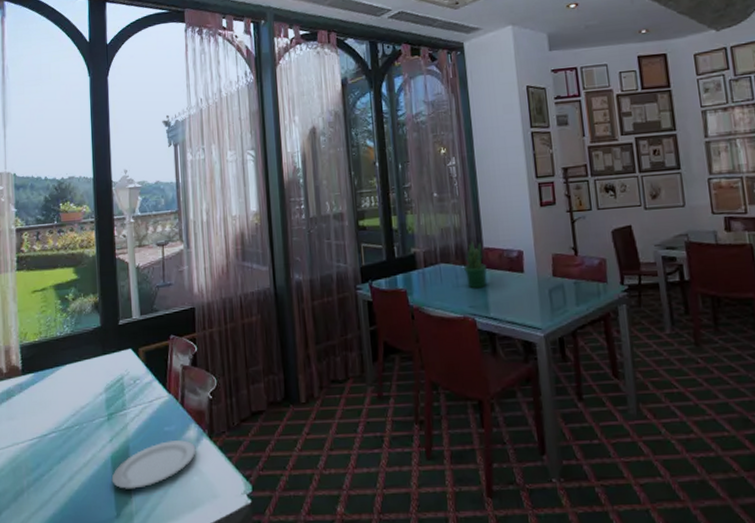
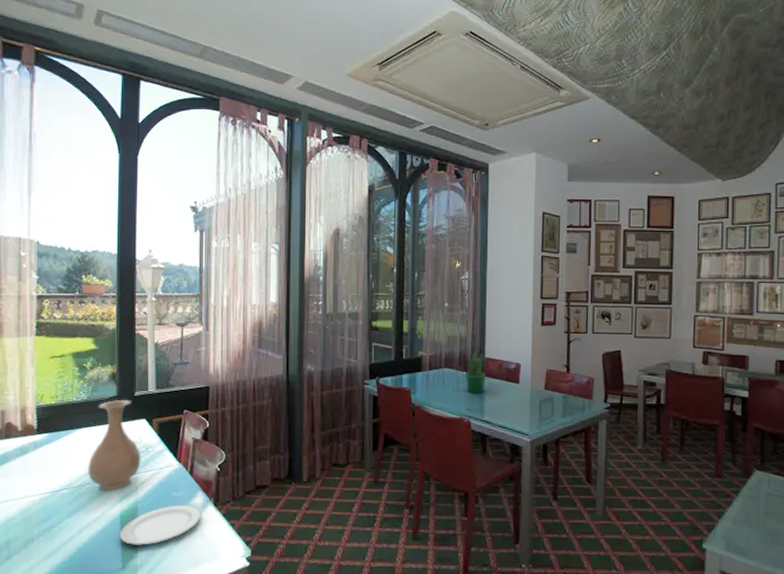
vase: none [74,329,130,432] -> present [87,399,141,492]

